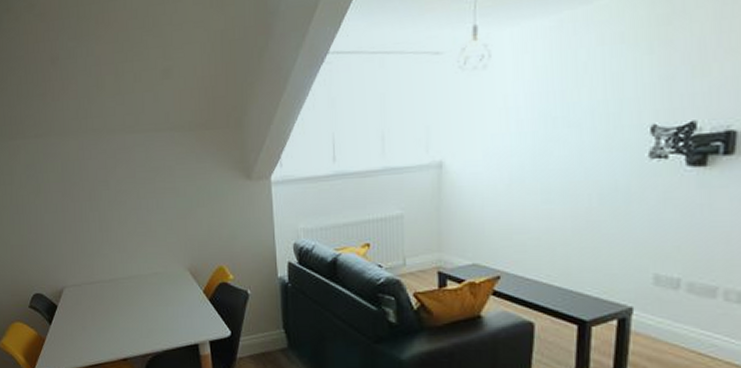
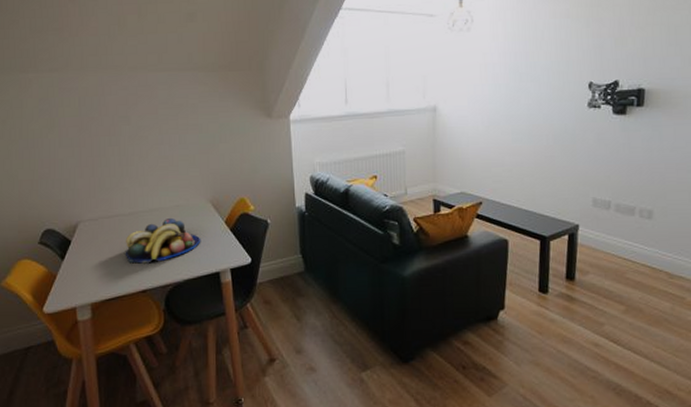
fruit bowl: none [106,285,180,332] -> present [125,217,201,264]

